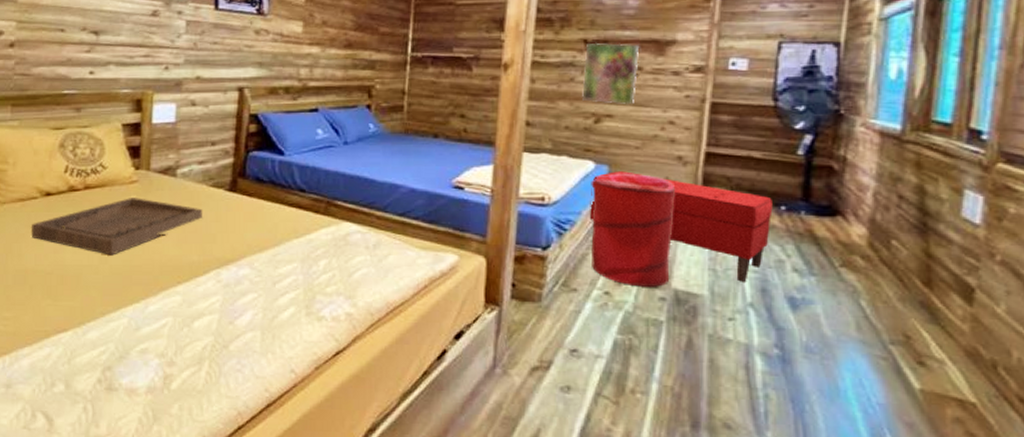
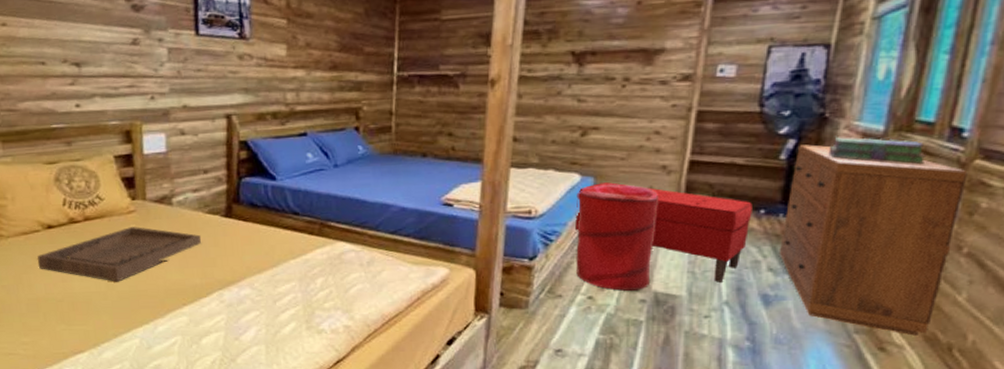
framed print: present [581,42,640,105] -> none [568,53,628,117]
dresser: none [803,141,992,350] -> present [779,144,968,336]
stack of books: none [846,134,947,165] -> present [828,137,926,164]

